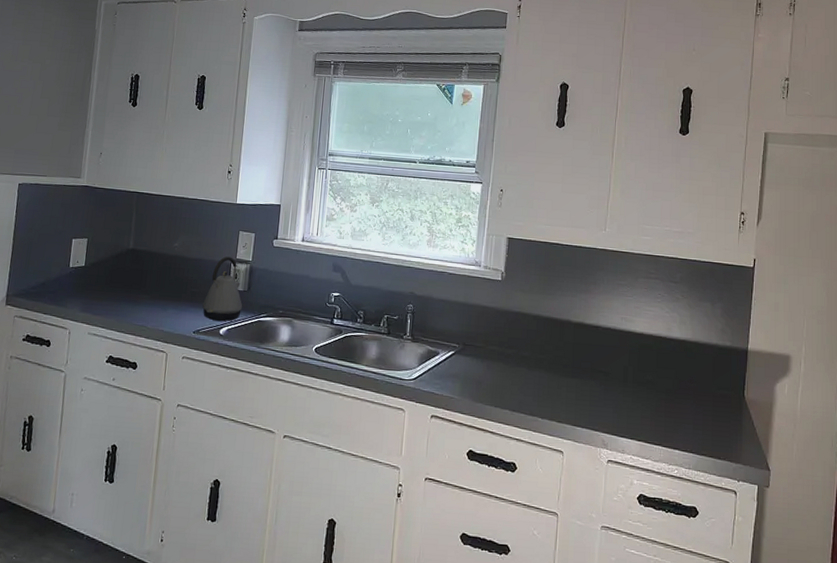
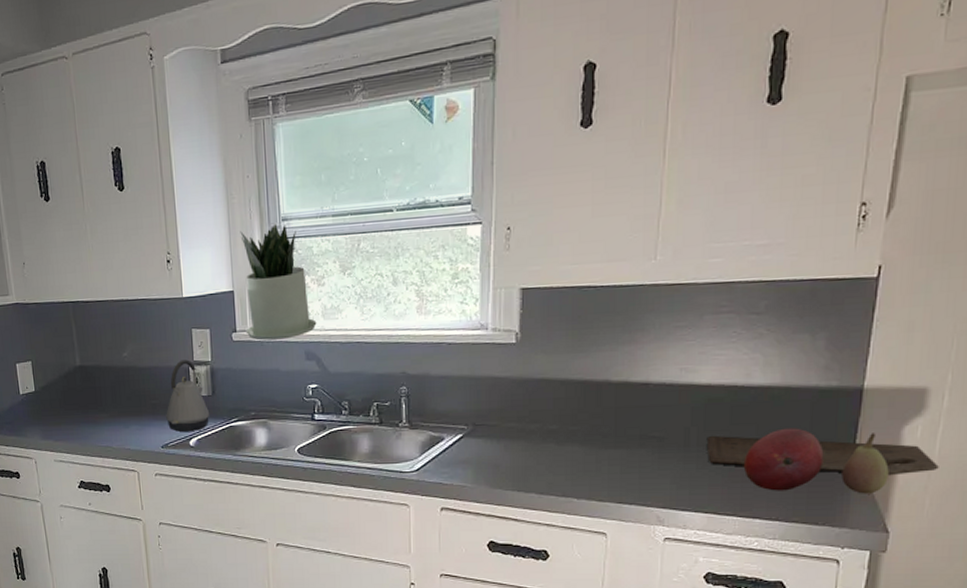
planter: none [285,157,346,251] -> present [240,224,317,341]
cutting board: none [639,375,801,423] -> present [706,435,939,476]
fruit: none [666,375,723,428] -> present [743,428,824,491]
fruit: none [736,386,768,437] -> present [841,433,889,494]

